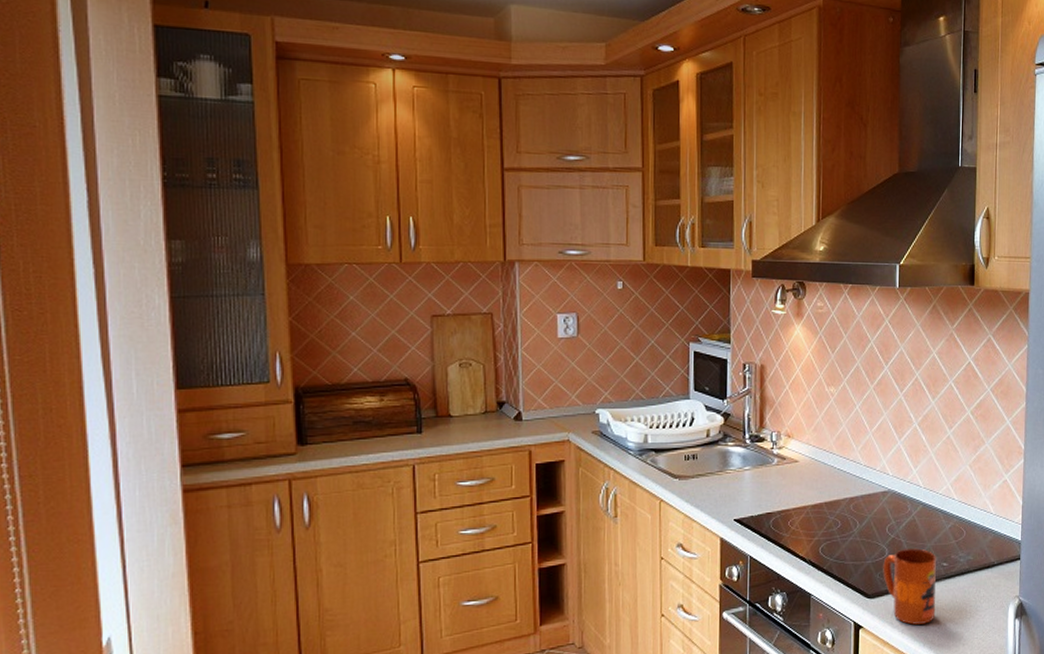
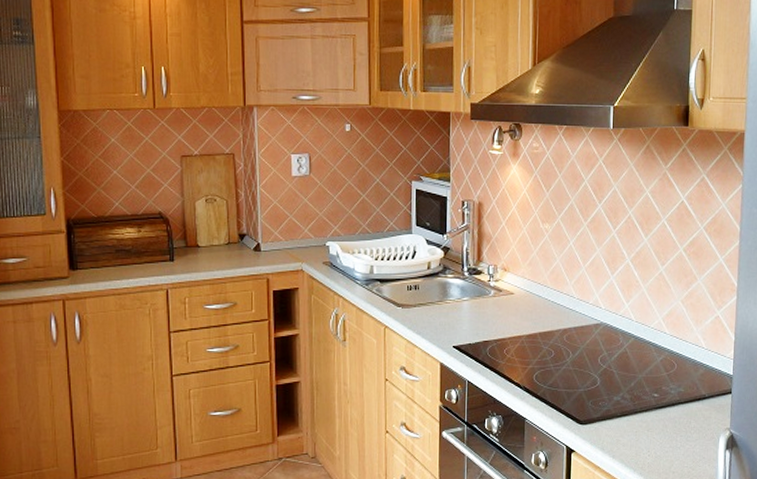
mug: present [883,548,936,625] -> none [595,379,647,451]

